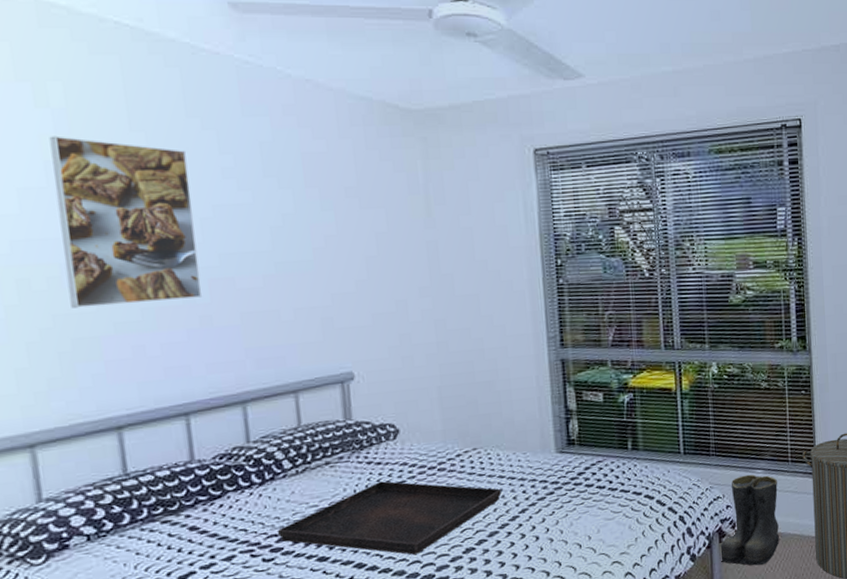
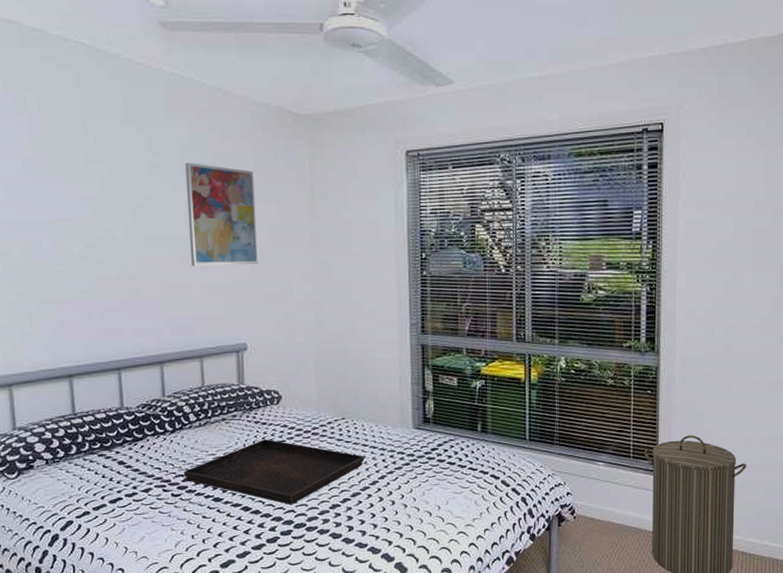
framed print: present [49,135,203,308] -> none [26,136,133,277]
wall art: none [267,165,364,285] -> present [185,163,258,266]
boots: present [719,474,782,566] -> none [558,465,619,552]

